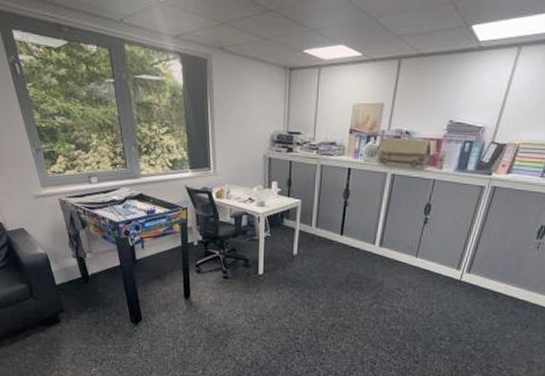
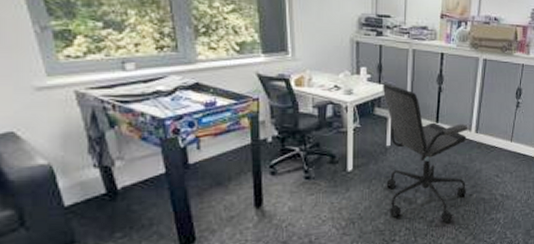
office chair: none [291,197,372,328] -> present [382,83,468,223]

